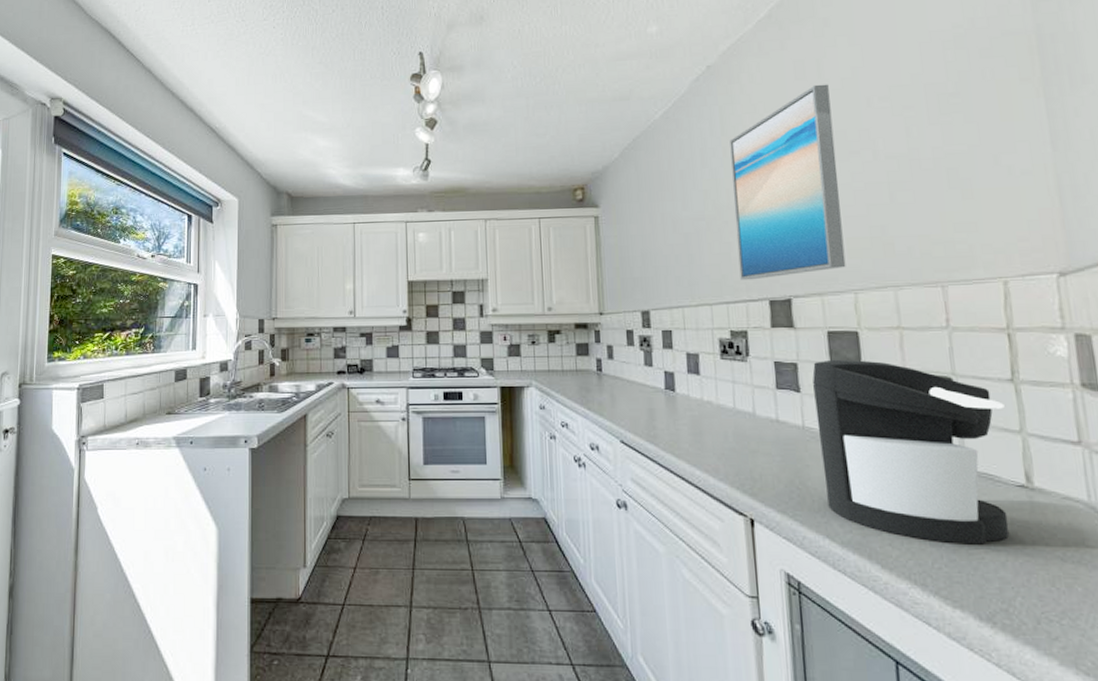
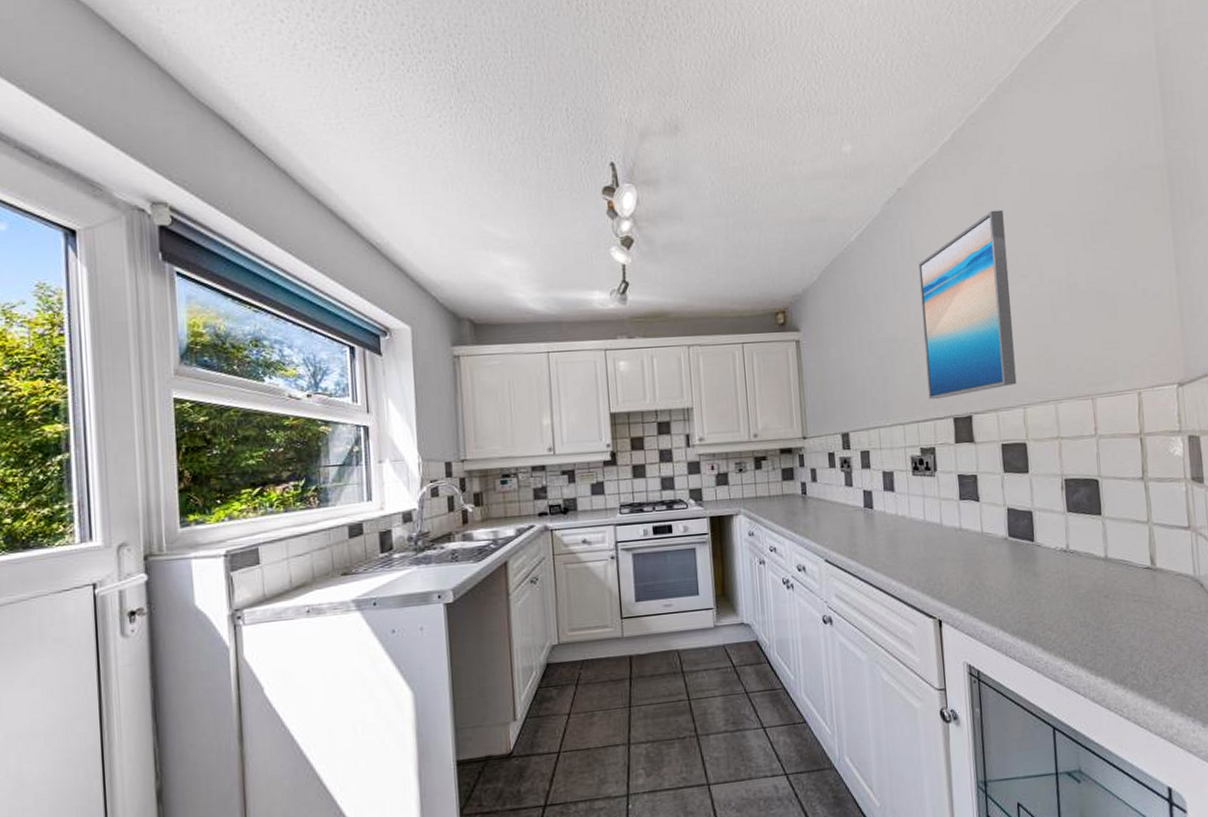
coffee maker: present [812,359,1010,545] -> none [989,468,1138,623]

